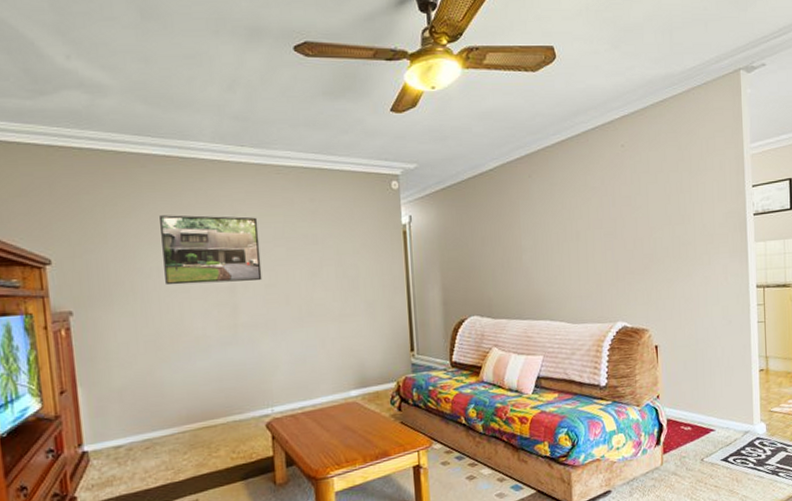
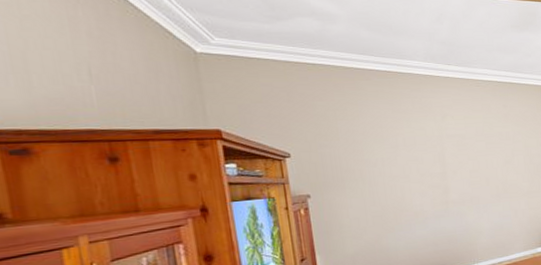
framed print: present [160,215,262,286] -> none [383,117,468,172]

